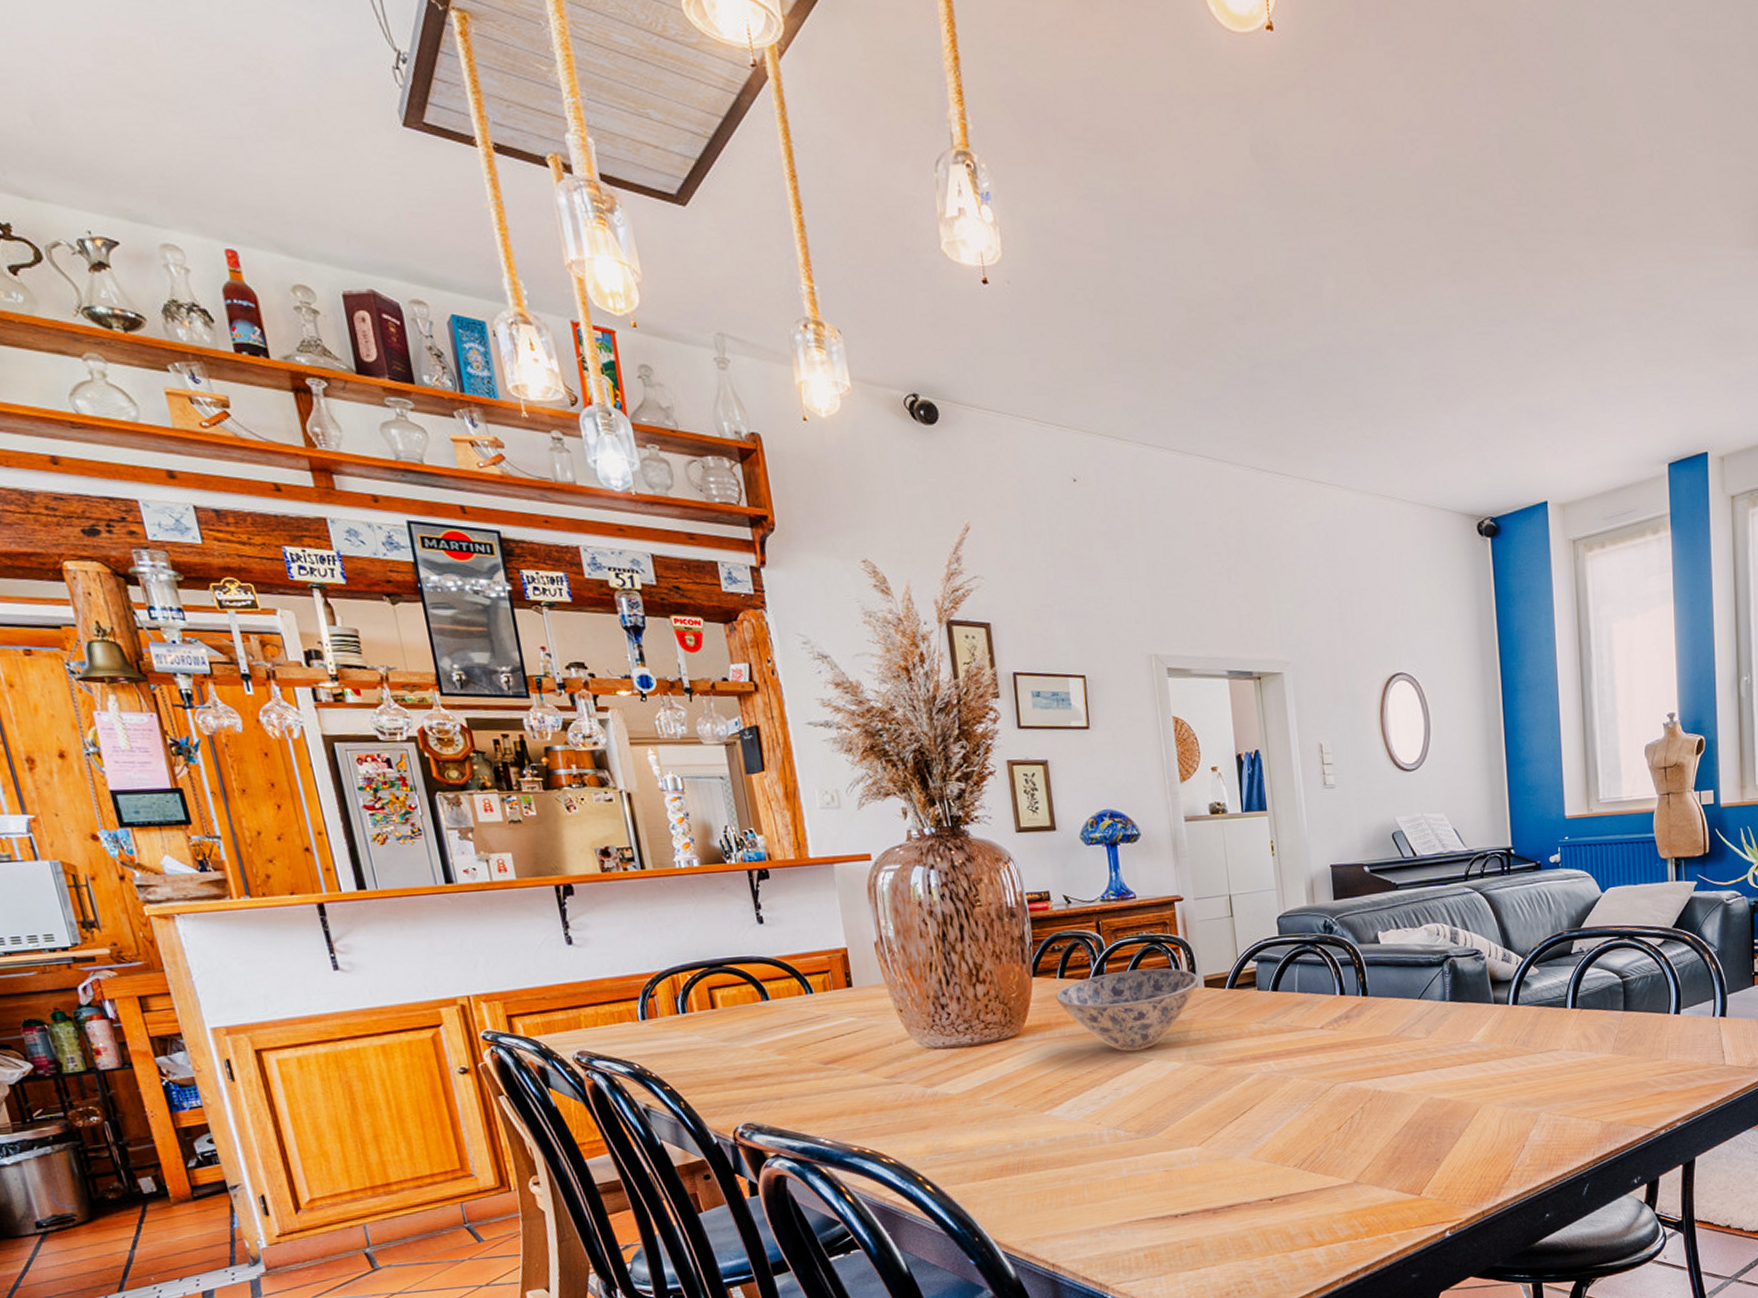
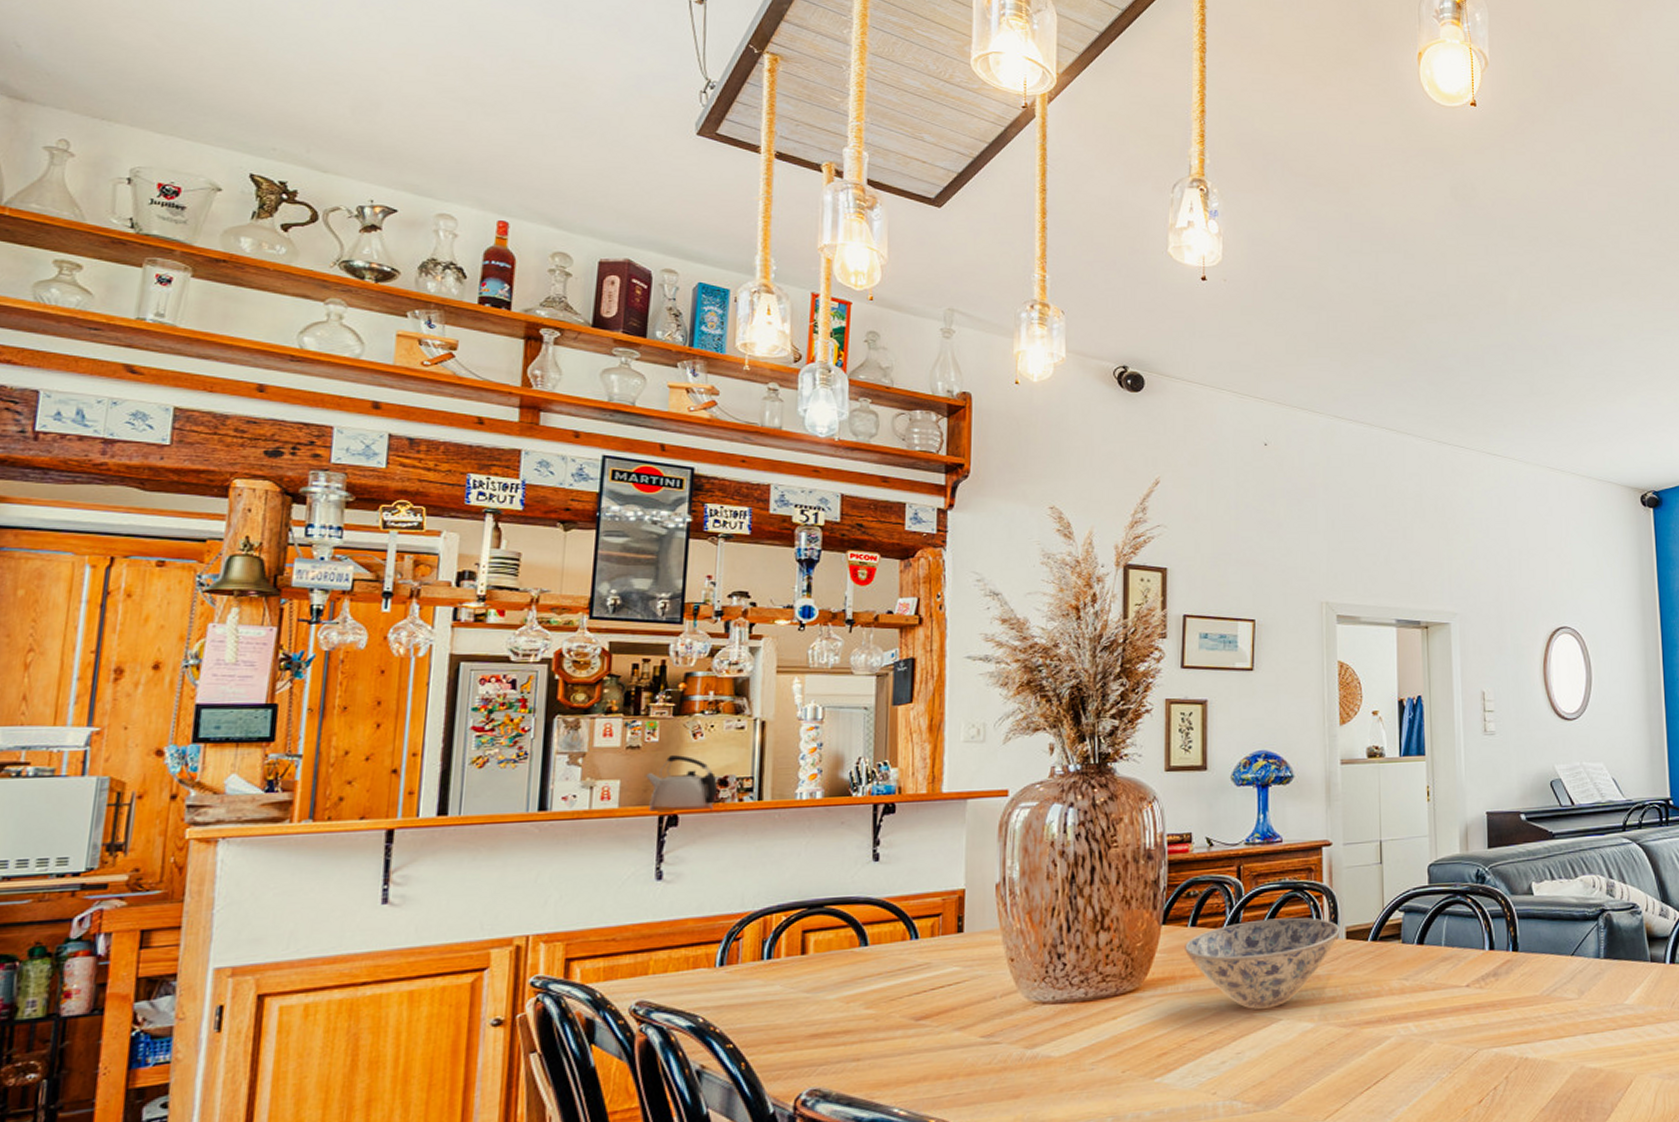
kettle: none [532,828,605,883] -> present [644,755,718,813]

